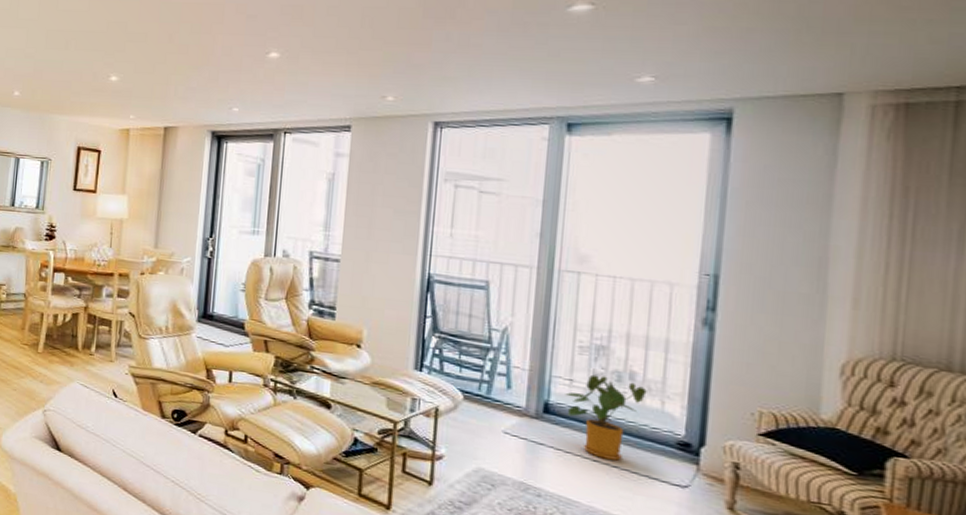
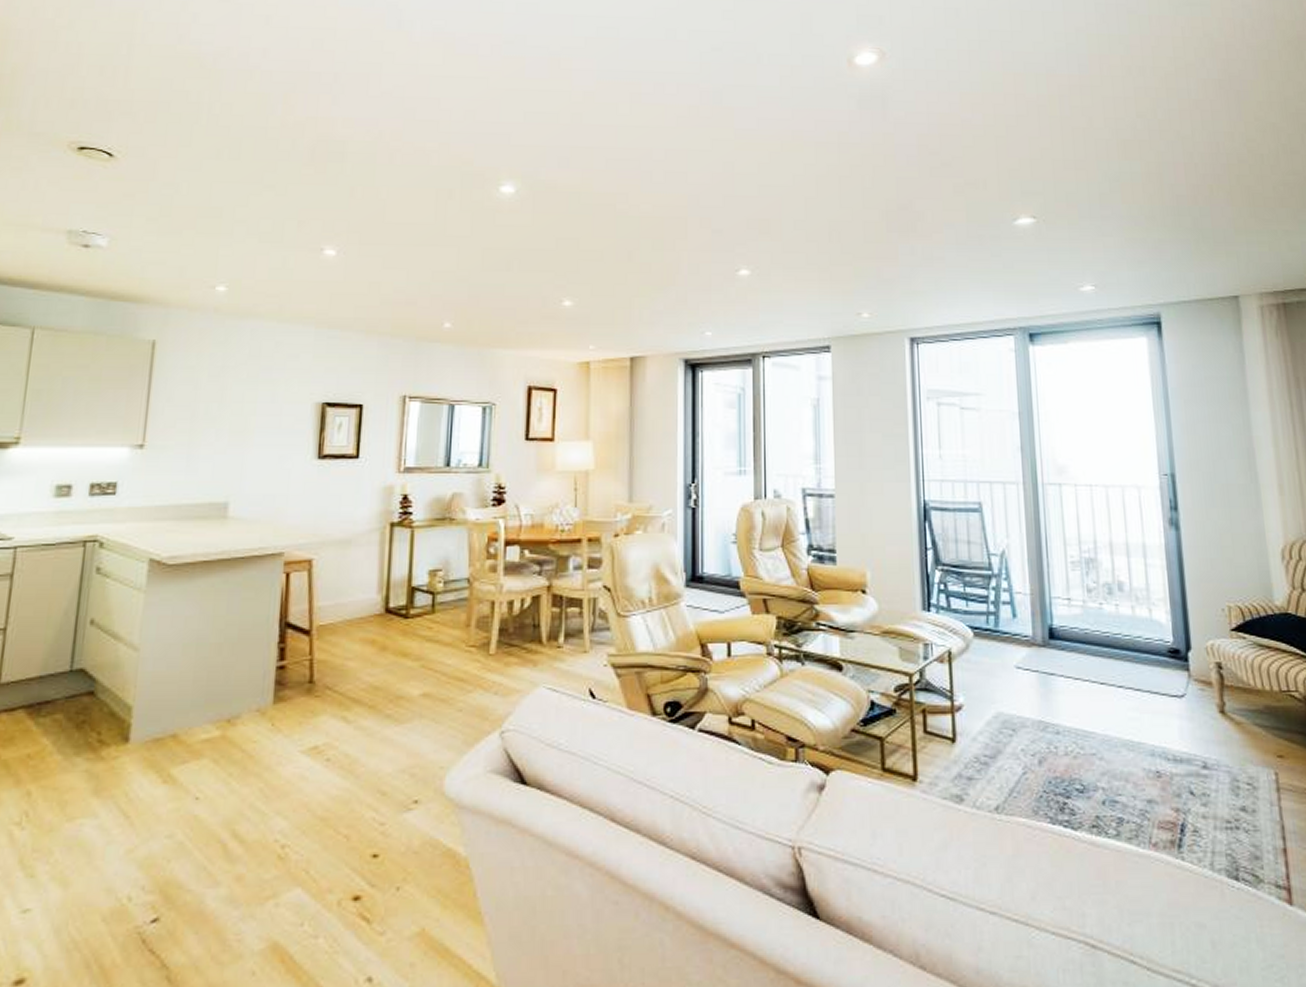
house plant: present [565,374,647,461] -> none [1065,590,1135,680]

